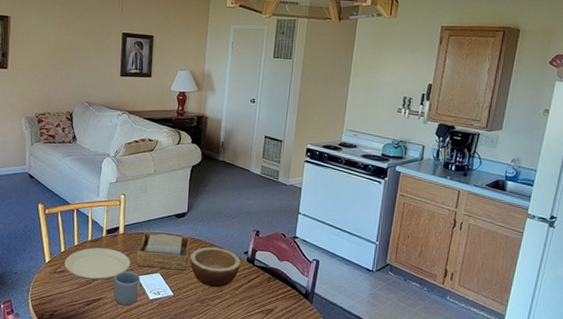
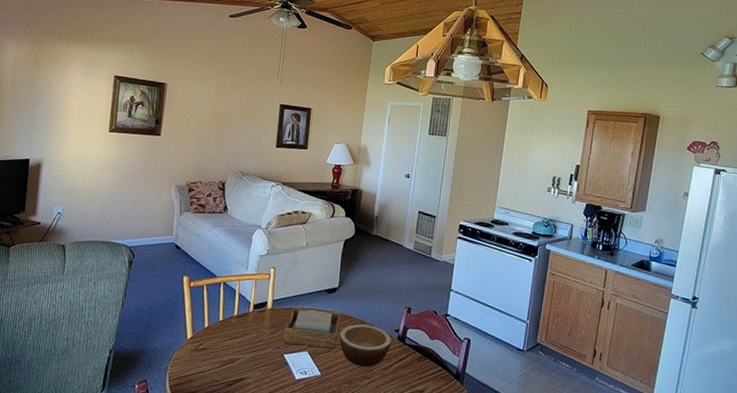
plate: present [64,247,130,280] -> none [207,323,277,359]
cup: present [113,271,141,306] -> none [258,349,287,387]

